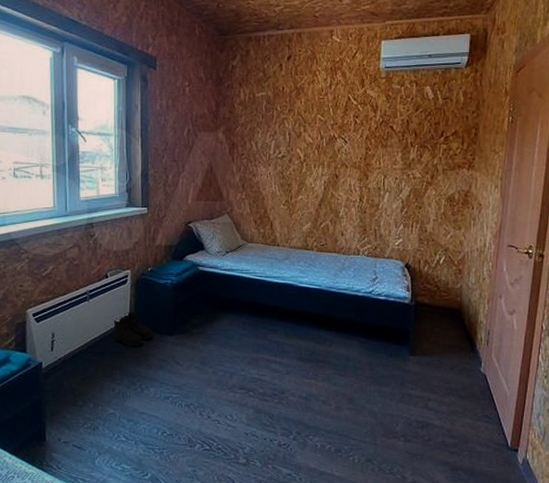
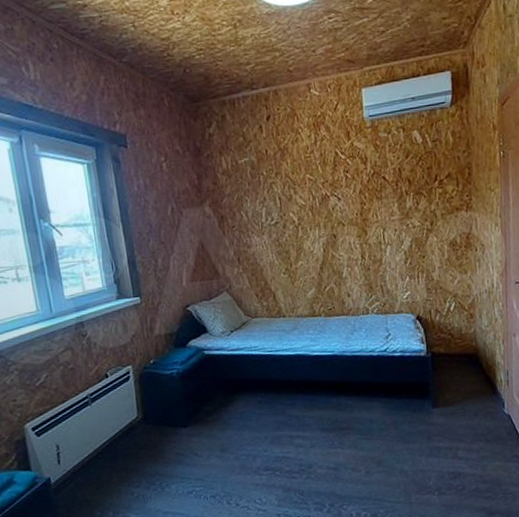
boots: present [113,311,152,347] -> none [121,408,165,447]

